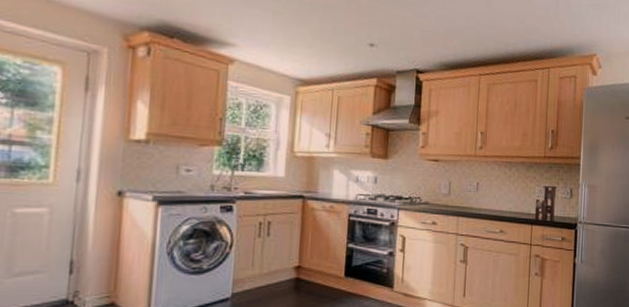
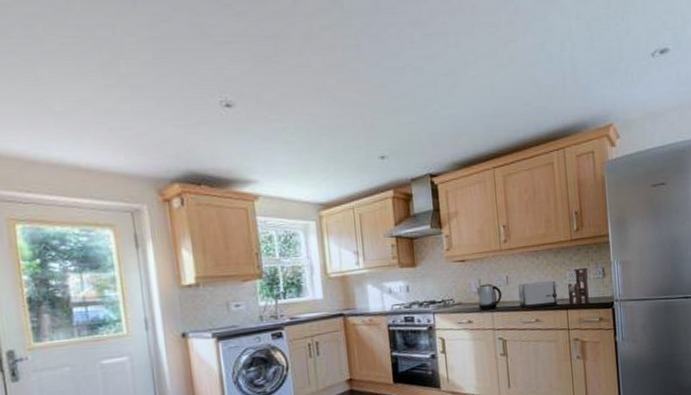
kettle: none [445,187,471,216] -> present [476,283,503,312]
toaster: none [485,192,526,220] -> present [517,280,558,309]

